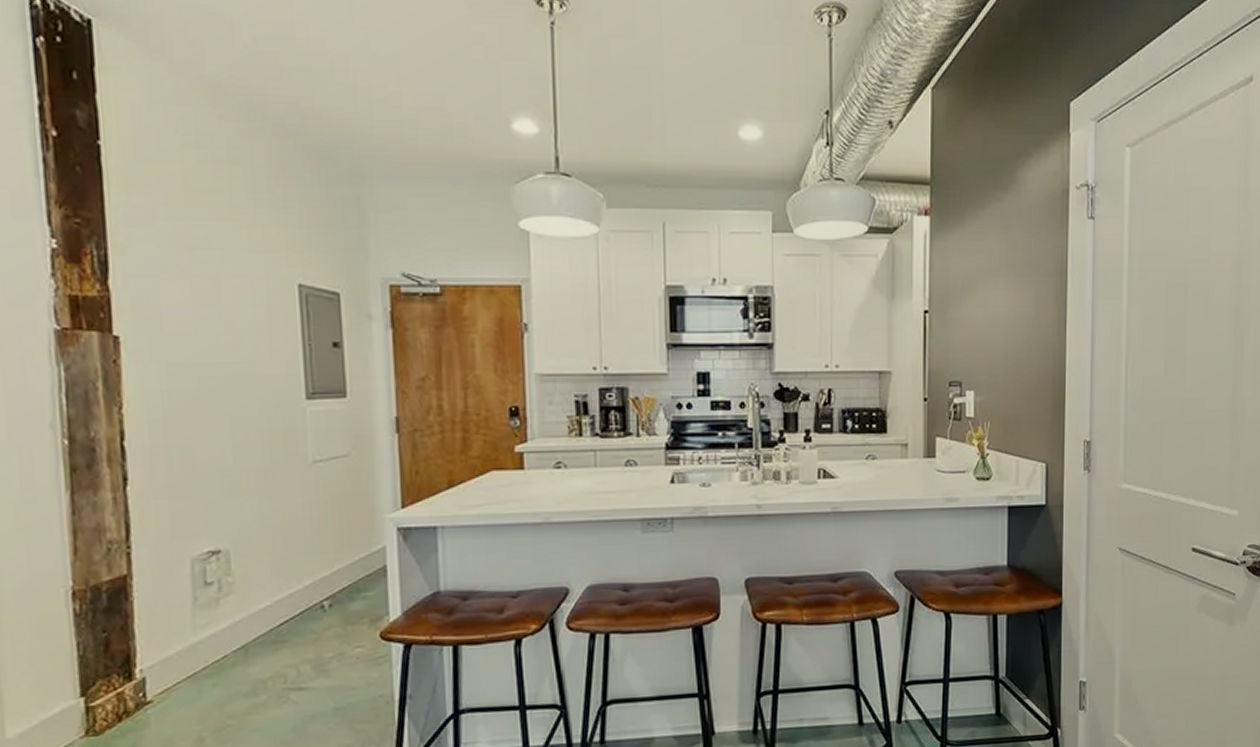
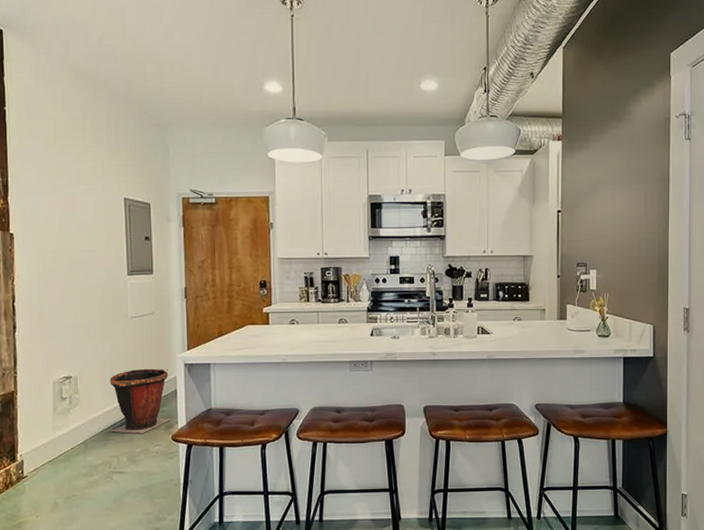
waste bin: none [281,535,377,632] -> present [110,368,170,433]

